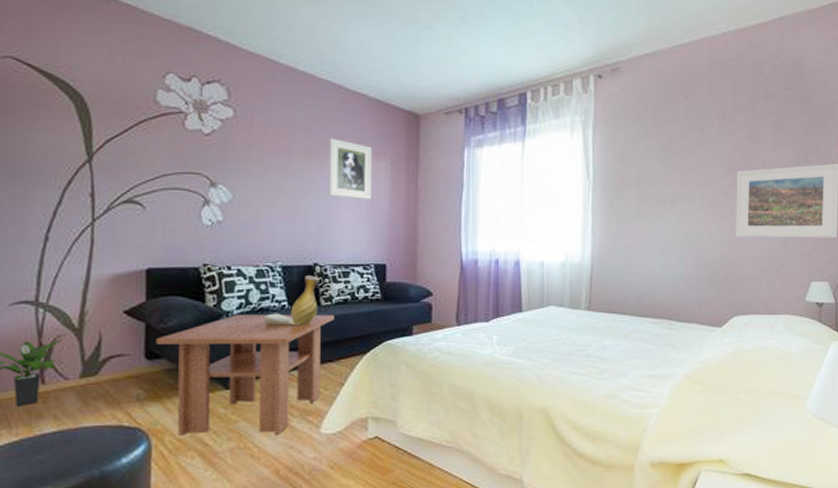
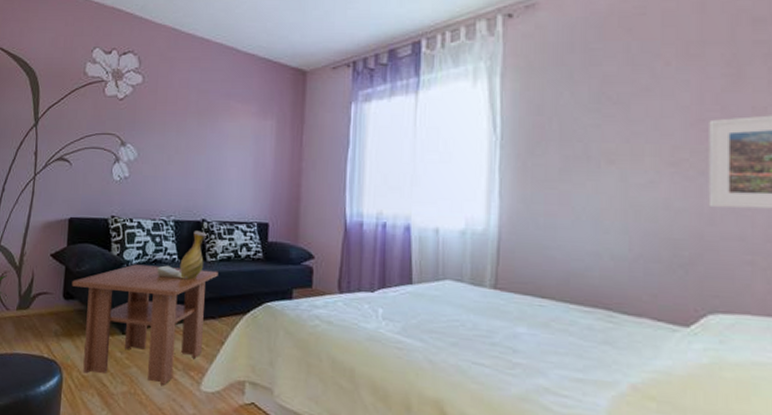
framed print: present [329,137,373,199] -> none [218,98,260,157]

